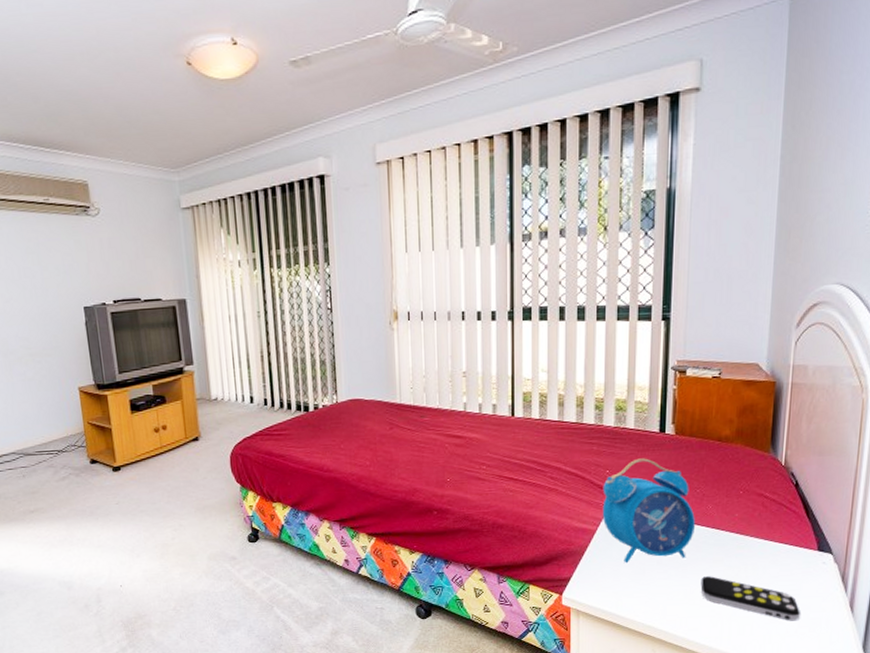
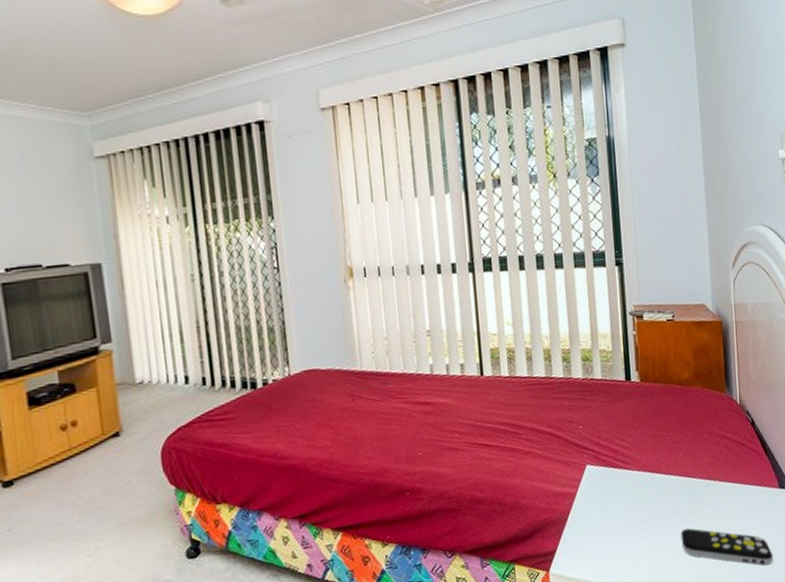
alarm clock: present [602,458,695,564] -> none [578,409,669,526]

